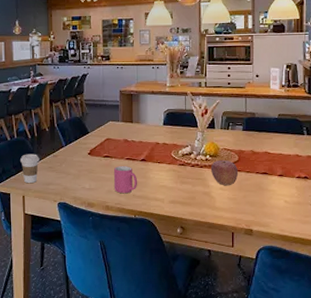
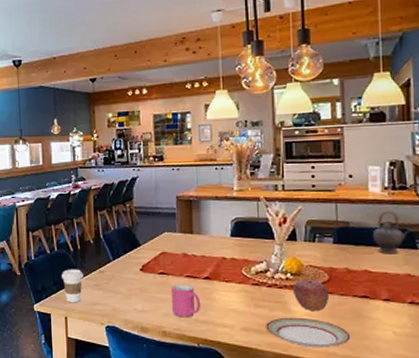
plate: none [189,191,253,215] -> present [266,317,351,347]
teapot: none [272,104,300,139] -> present [372,210,411,254]

